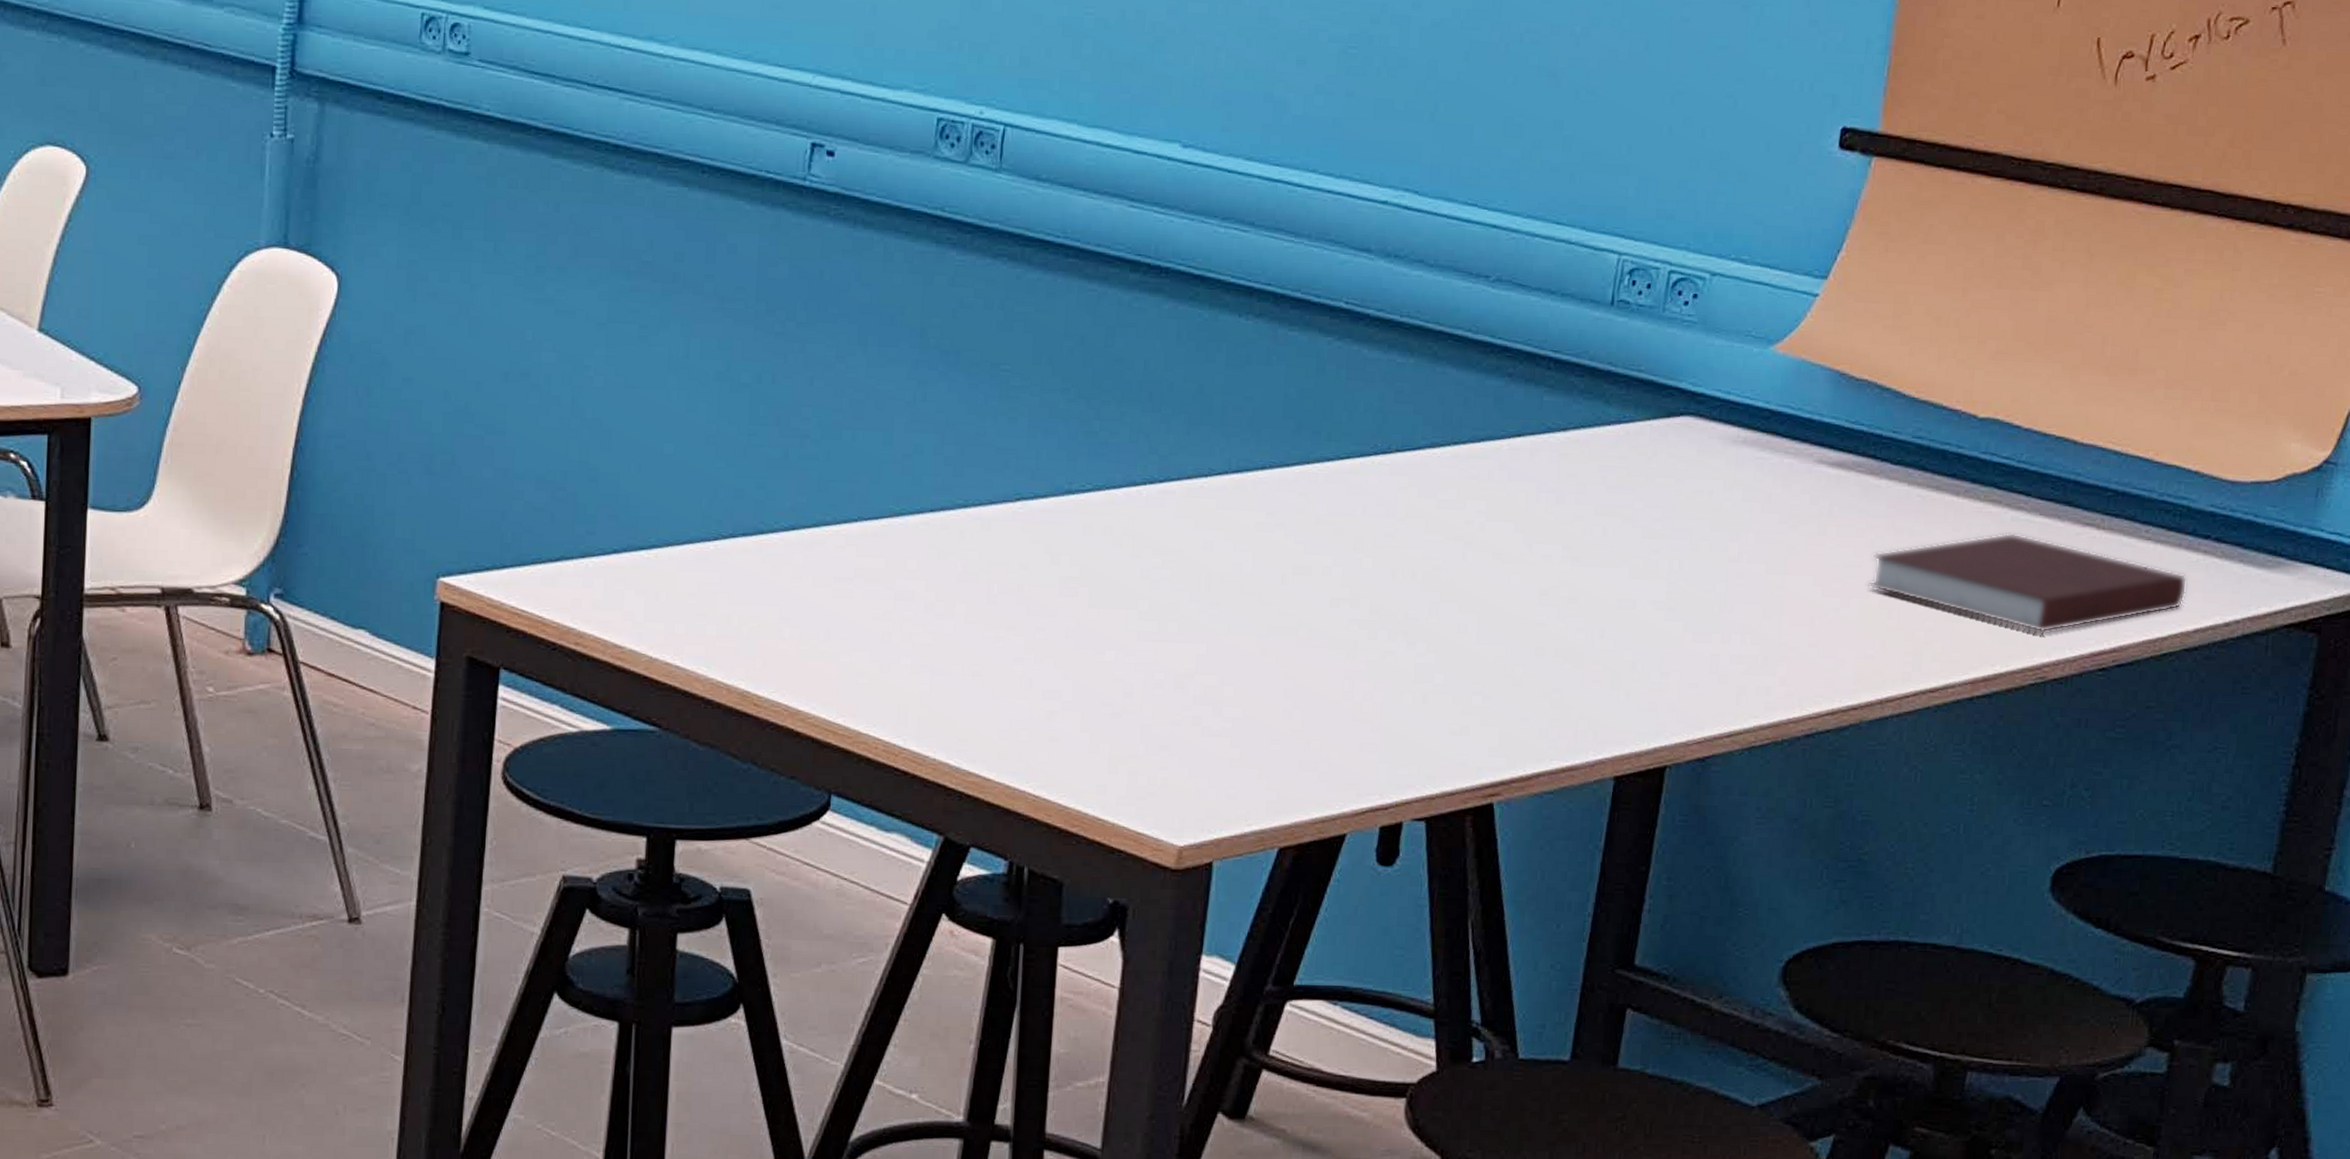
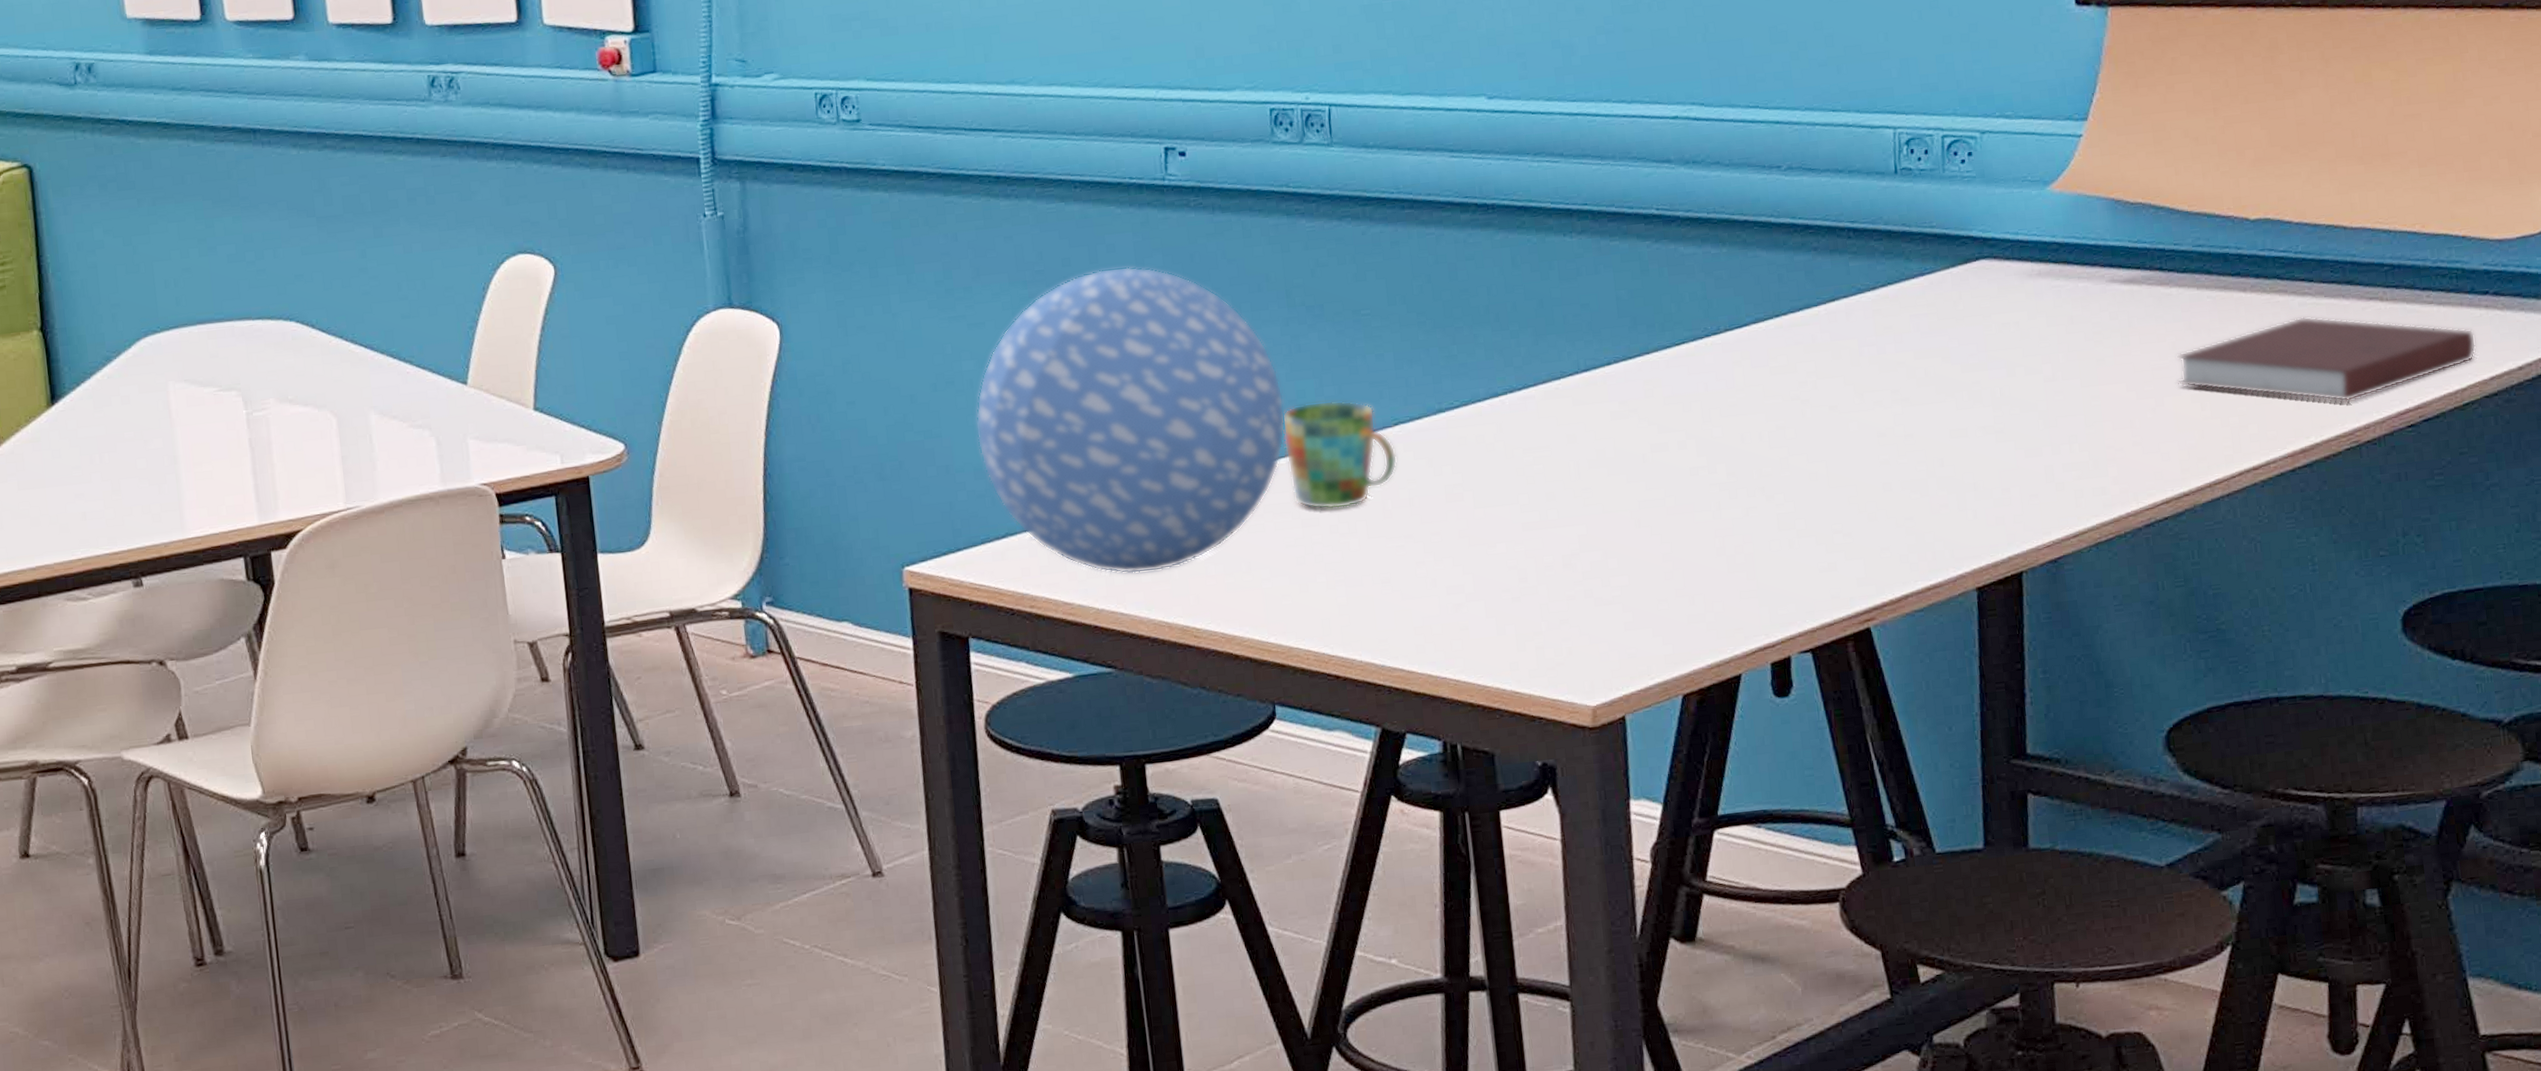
decorative ball: none [545,271,898,625] -> present [976,266,1285,574]
mug: none [889,460,1014,586] -> present [1283,400,1398,510]

